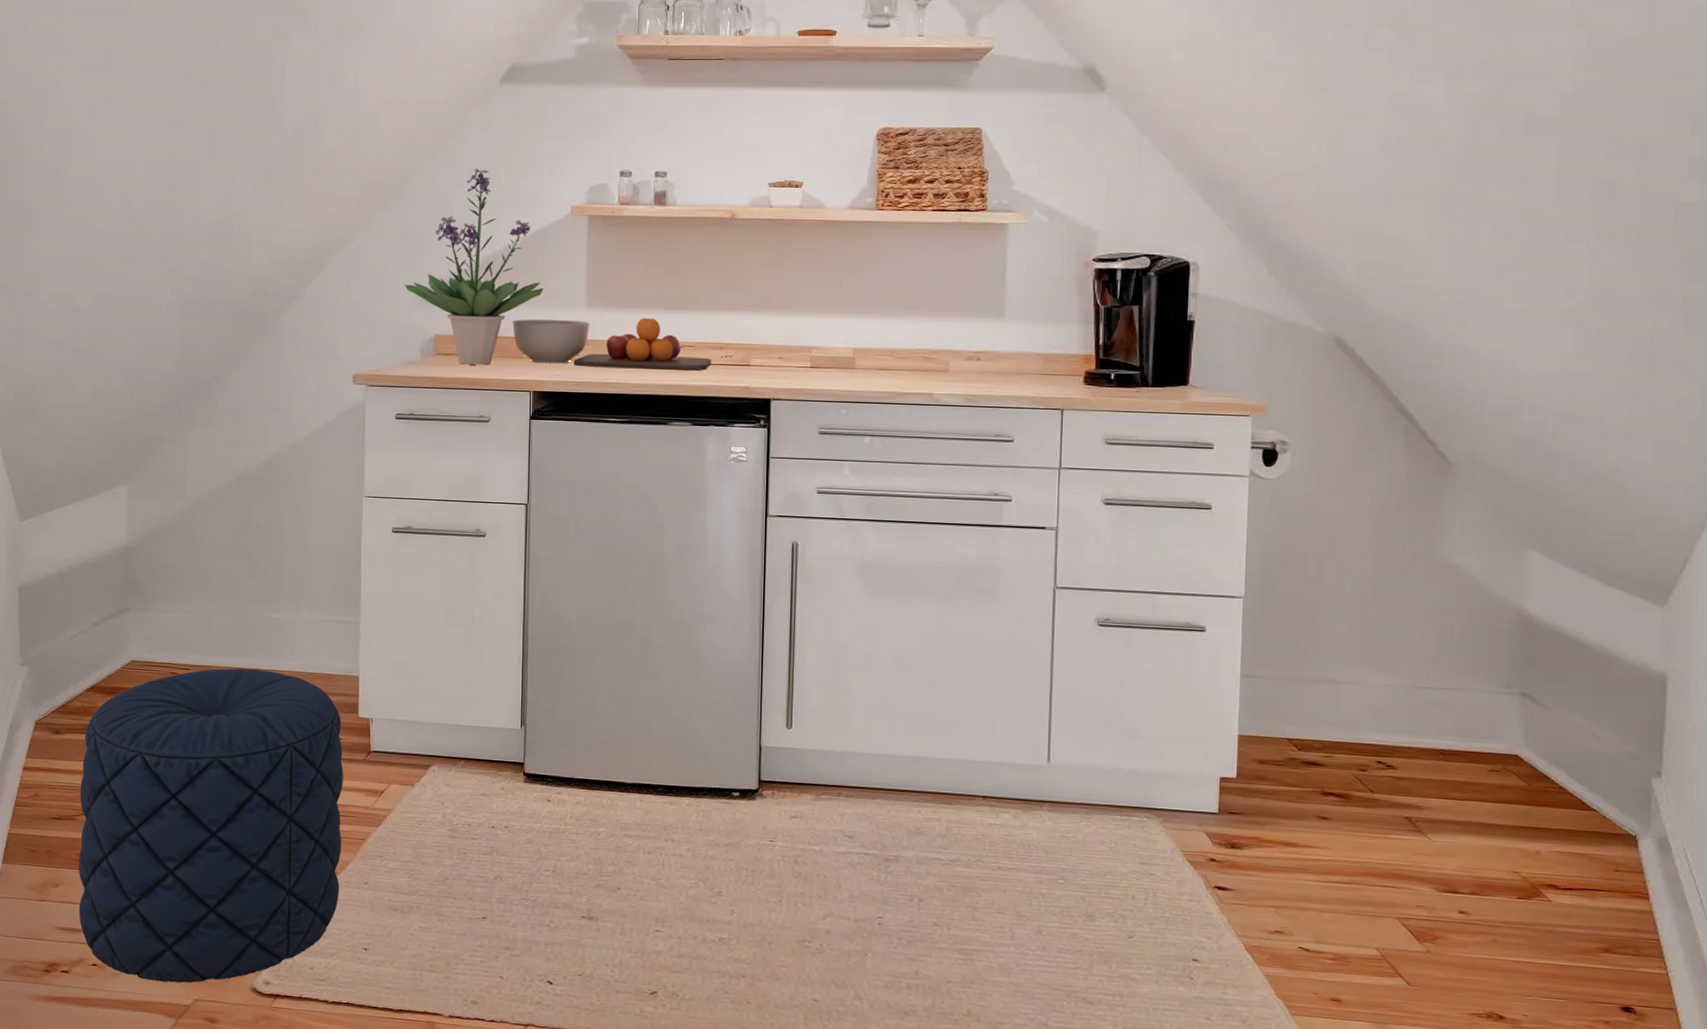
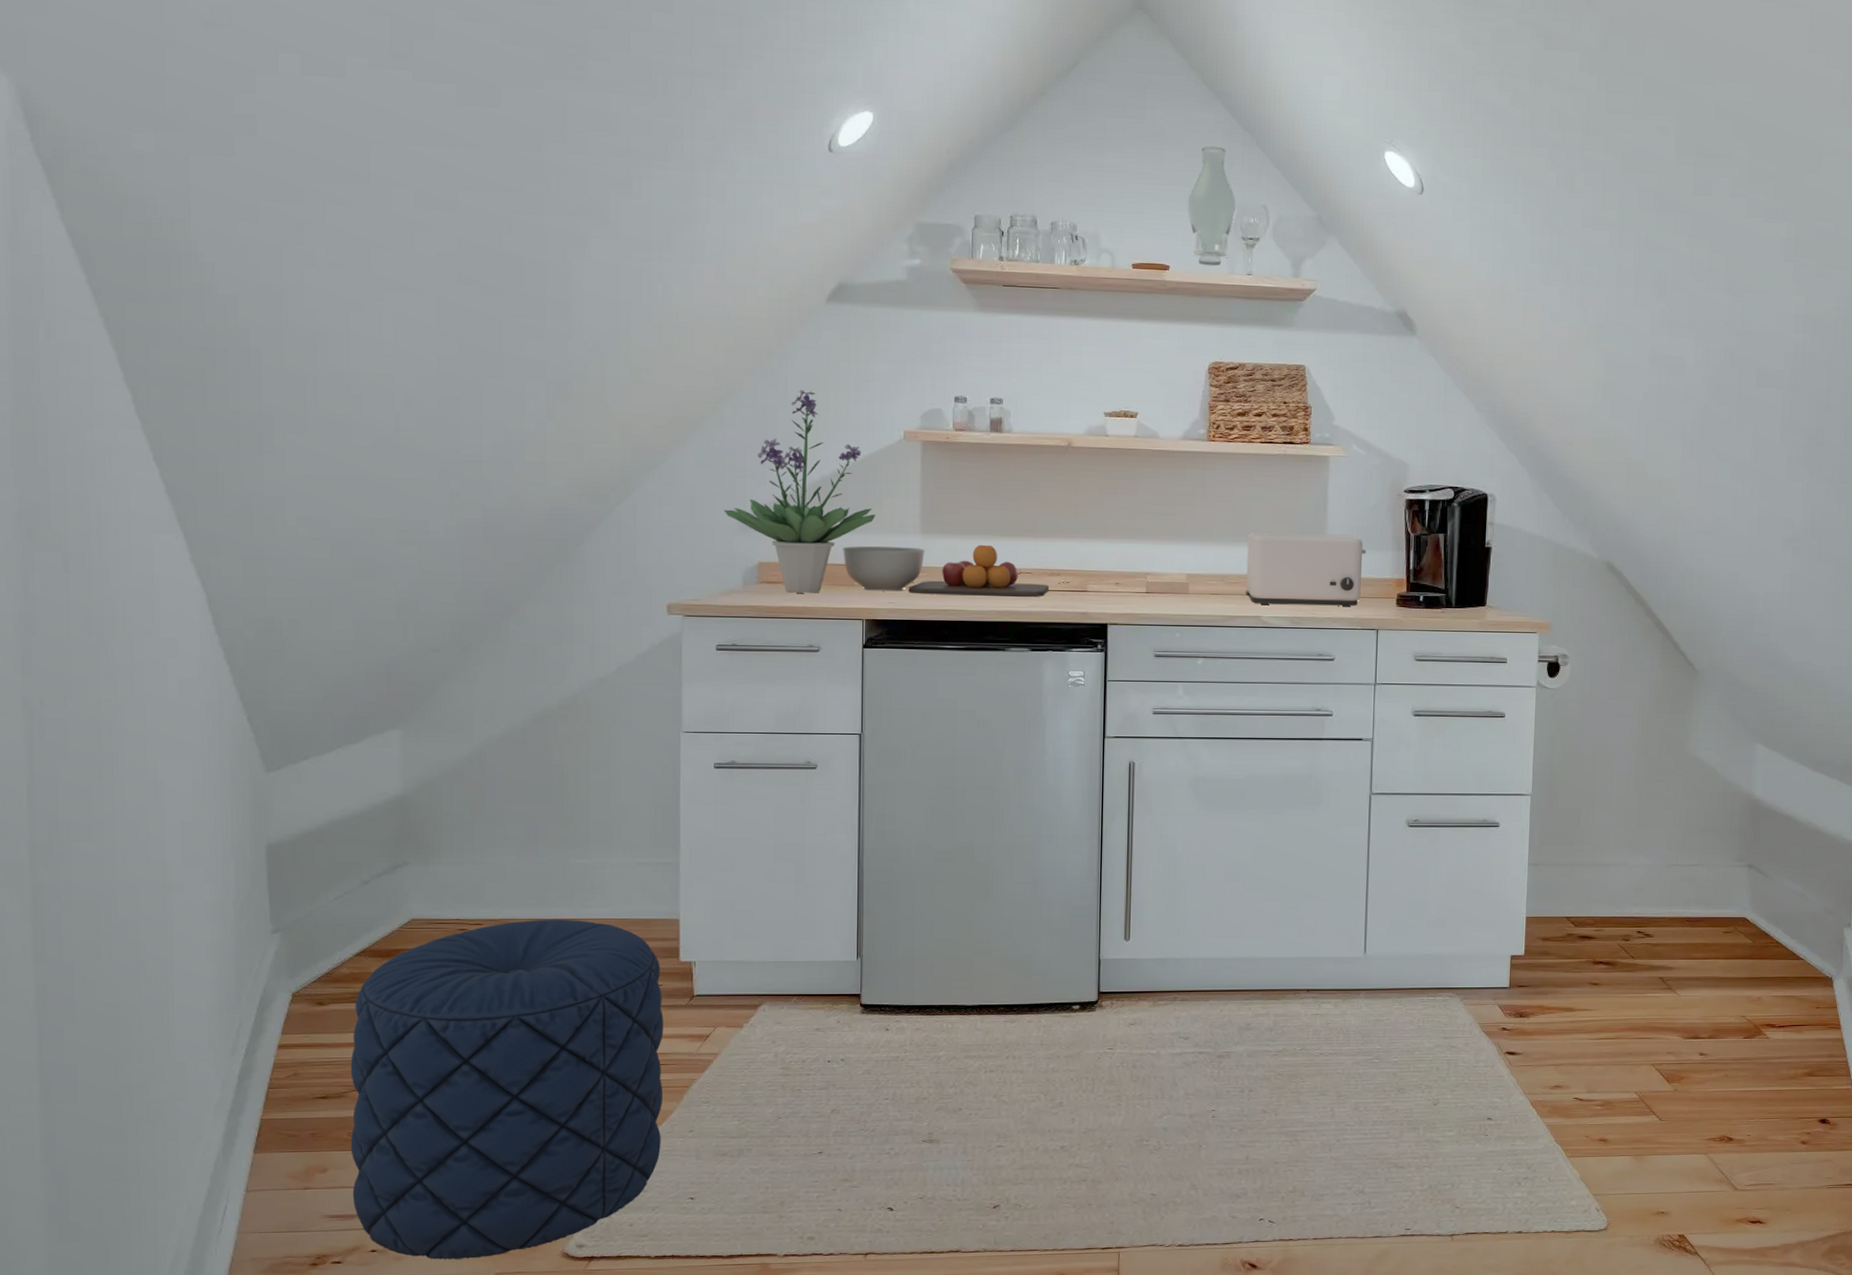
toaster: none [915,303,1050,385] -> present [1245,531,1367,607]

